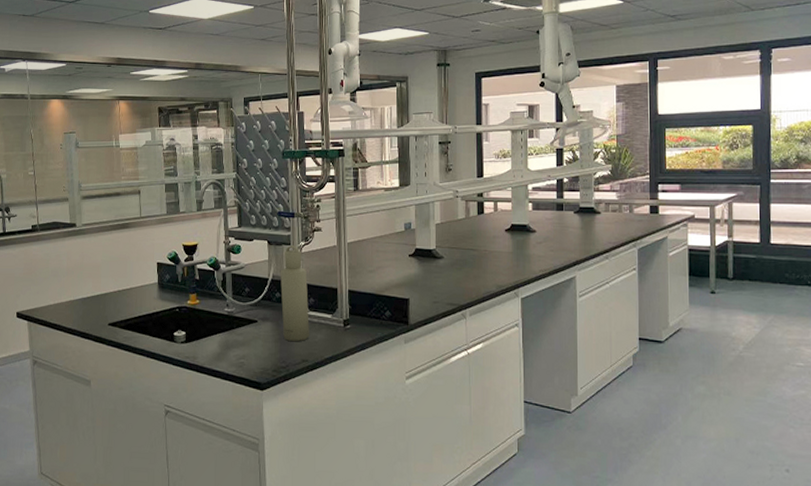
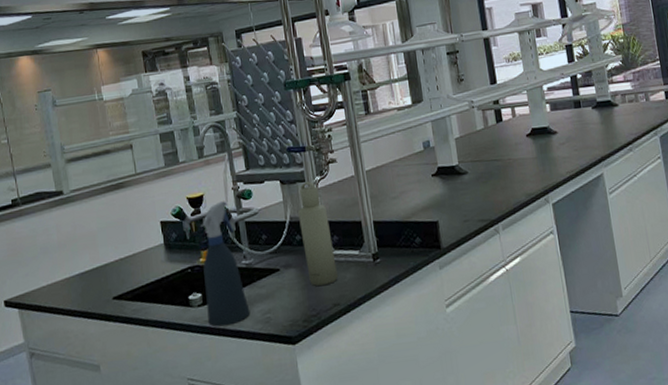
spray bottle: none [189,252,227,364] -> present [200,201,250,327]

